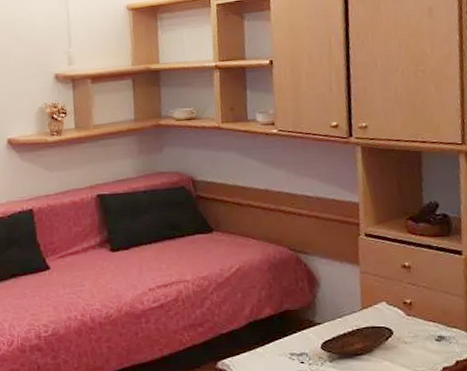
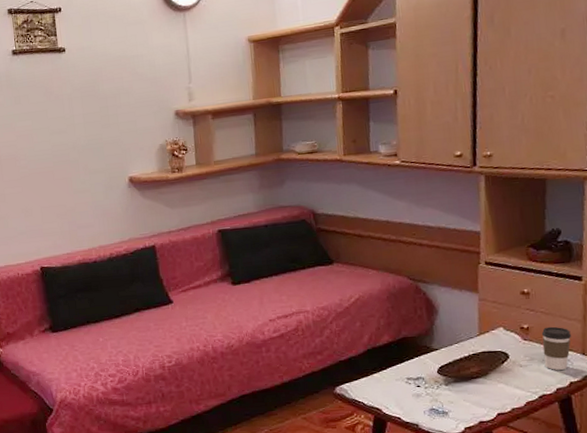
coffee cup: none [424,302,456,348] -> present [541,326,572,370]

